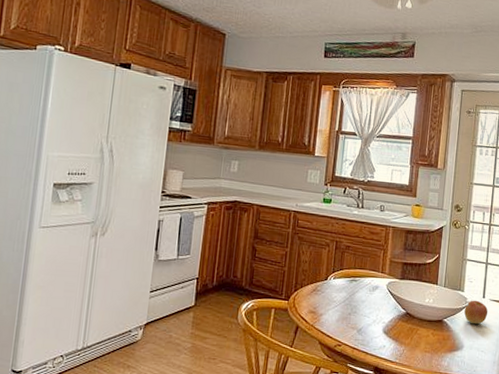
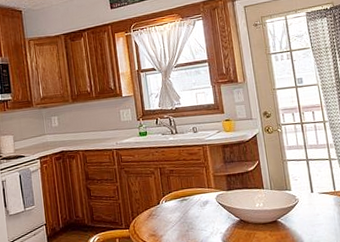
apple: present [464,300,488,325] -> none [295,196,320,219]

